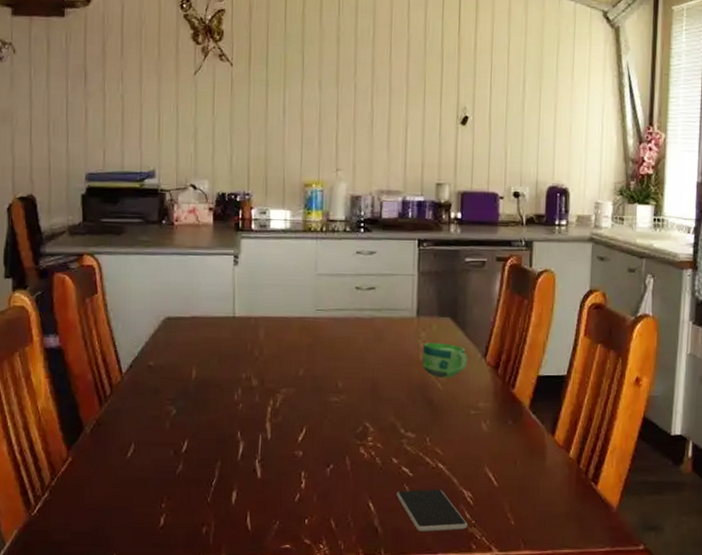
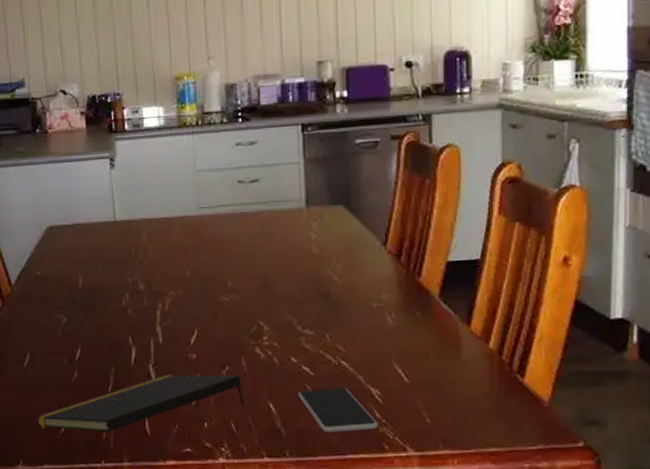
notepad: none [133,470,346,527] -> present [34,374,245,433]
cup: present [422,342,468,379] -> none [315,232,366,271]

